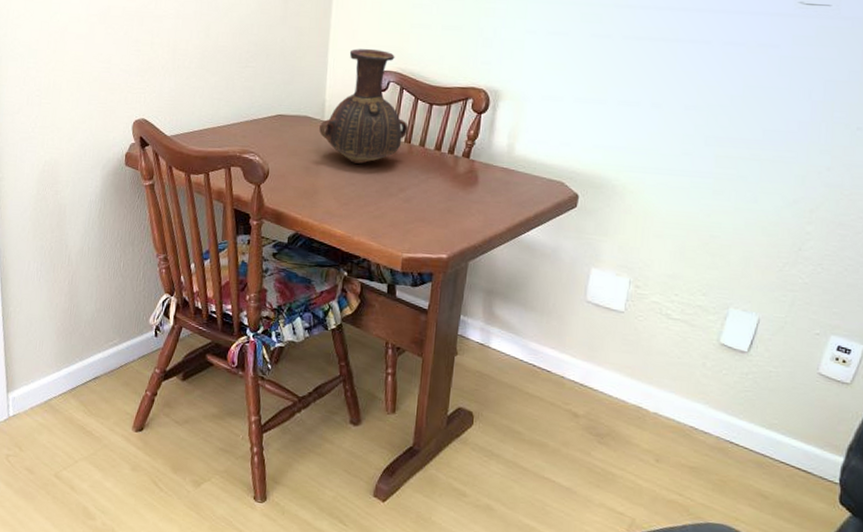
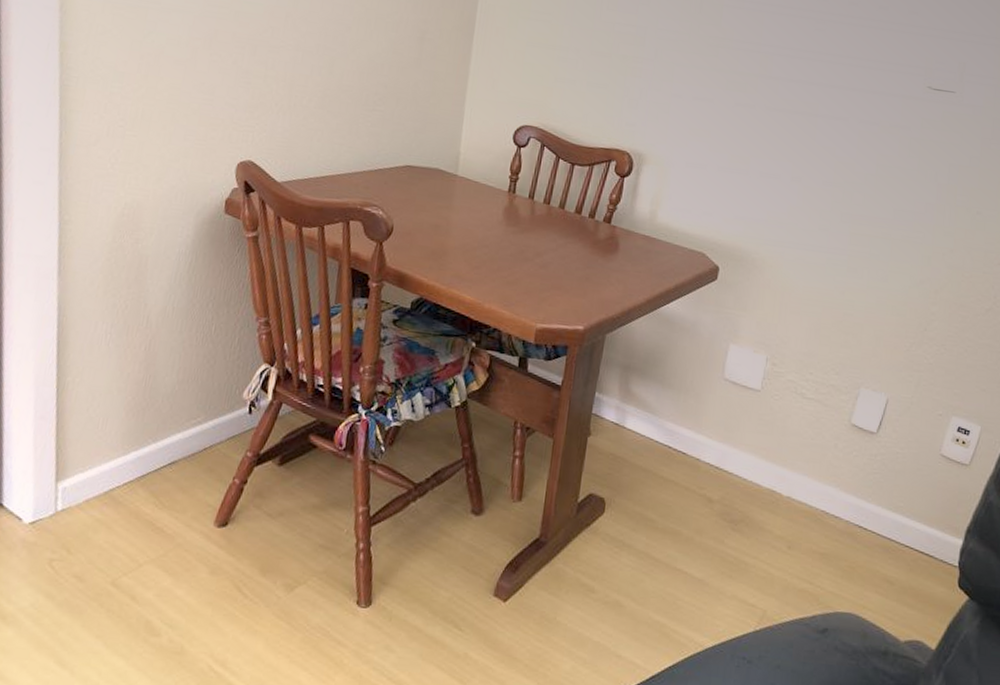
vase: present [319,48,408,164] -> none [451,99,548,224]

